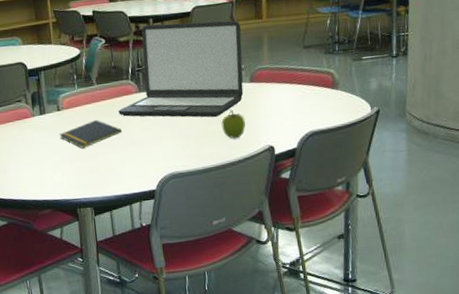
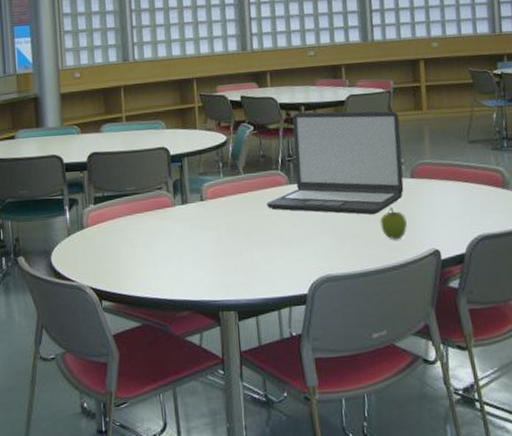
notepad: present [59,120,122,149] -> none [201,213,270,244]

